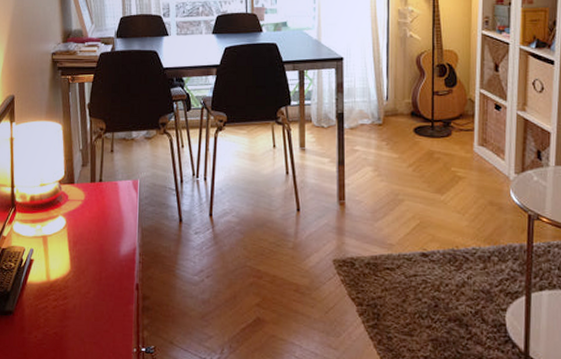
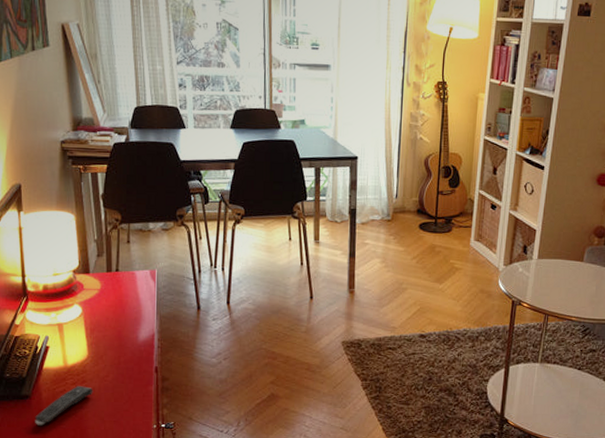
remote control: none [17,302,74,344] -> present [35,386,93,426]

